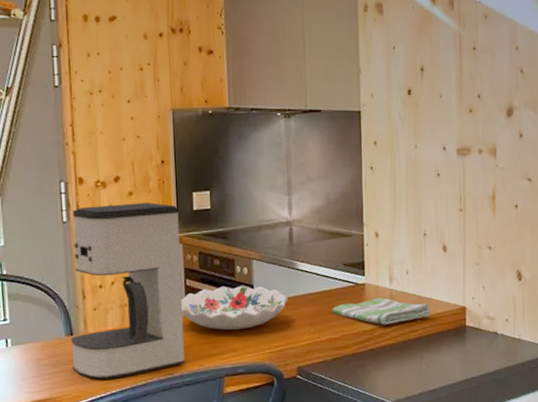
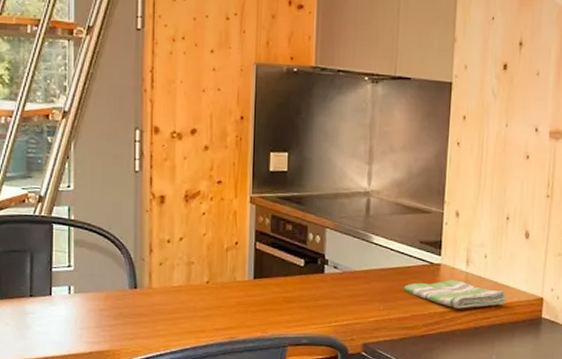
coffee maker: present [70,203,185,380] -> none [134,157,255,337]
decorative bowl: present [181,285,288,331] -> none [249,252,359,300]

